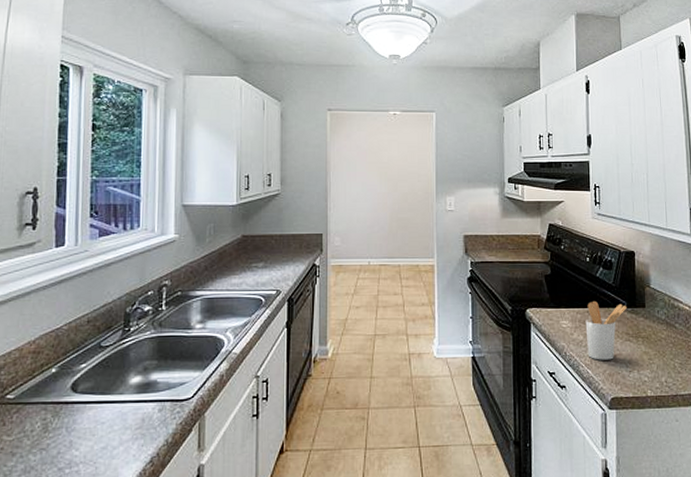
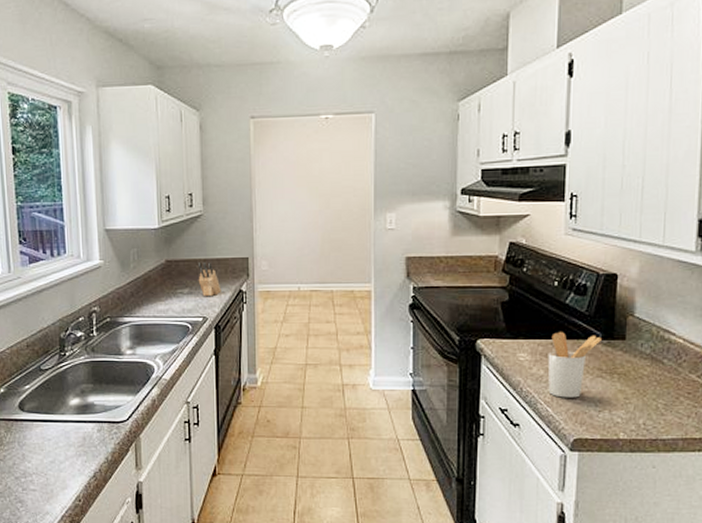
knife block: none [273,237,296,270] -> present [197,261,221,296]

